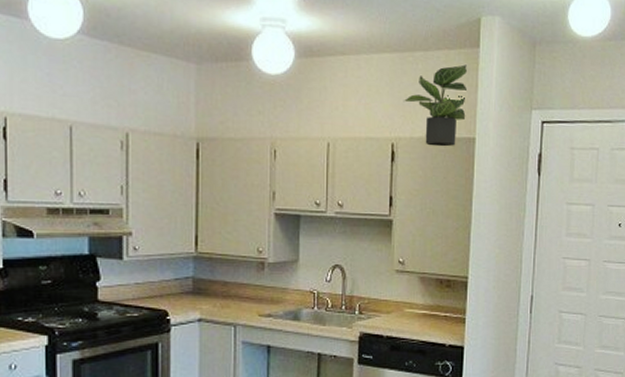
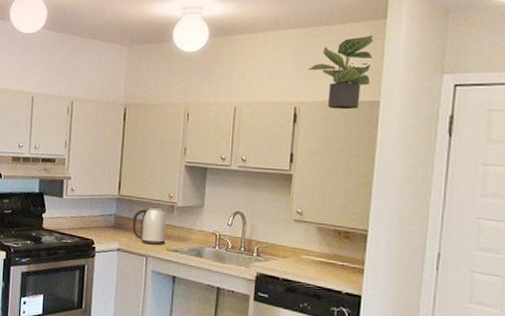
kettle: none [215,265,257,311] -> present [132,207,167,245]

